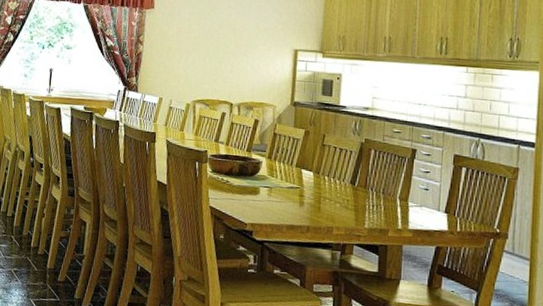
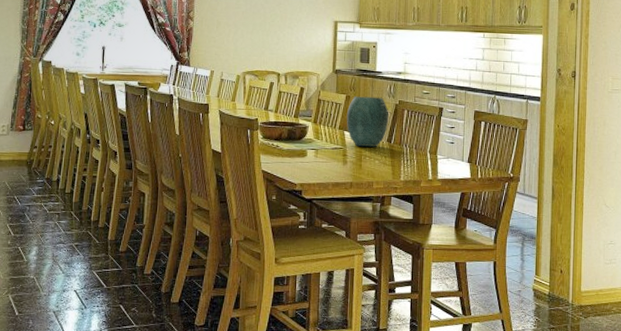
vase: none [304,131,354,189] -> present [346,96,389,147]

